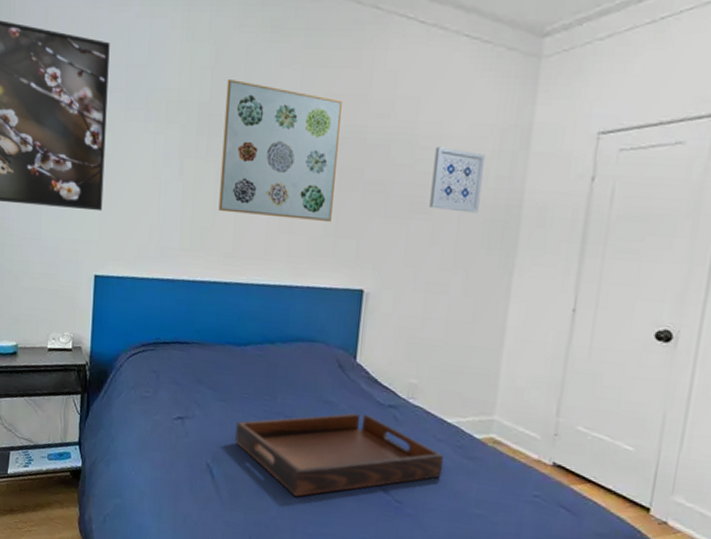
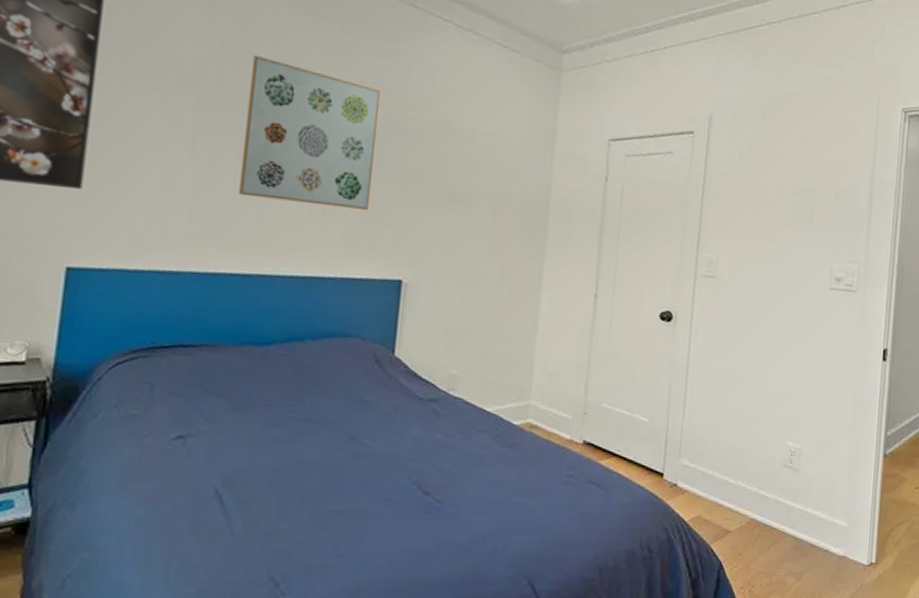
serving tray: present [235,412,444,497] -> none [252,410,485,513]
wall art: present [429,147,485,213] -> none [467,142,516,206]

